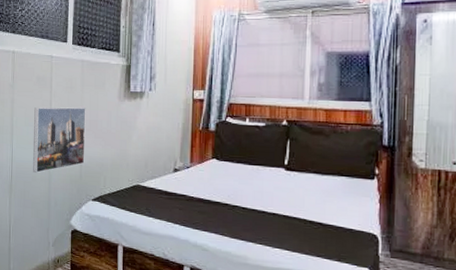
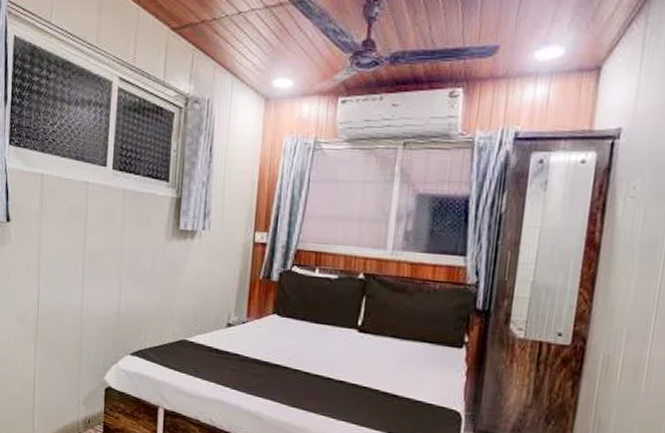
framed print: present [33,107,86,173] -> none [63,243,127,320]

